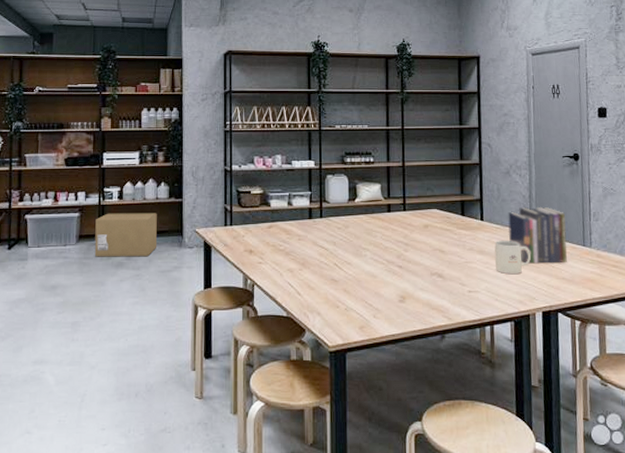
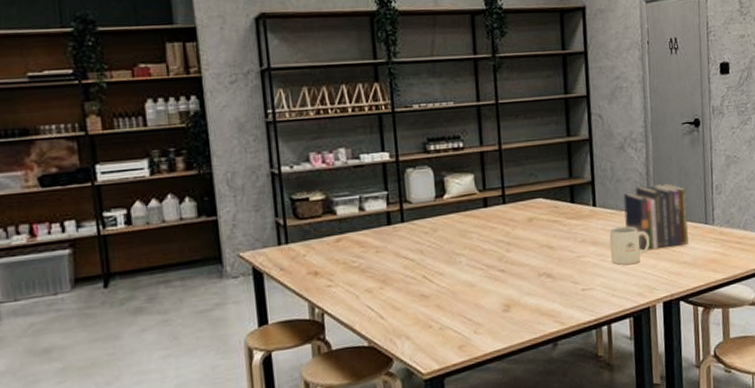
box: present [94,213,157,257] -> none [96,238,188,305]

